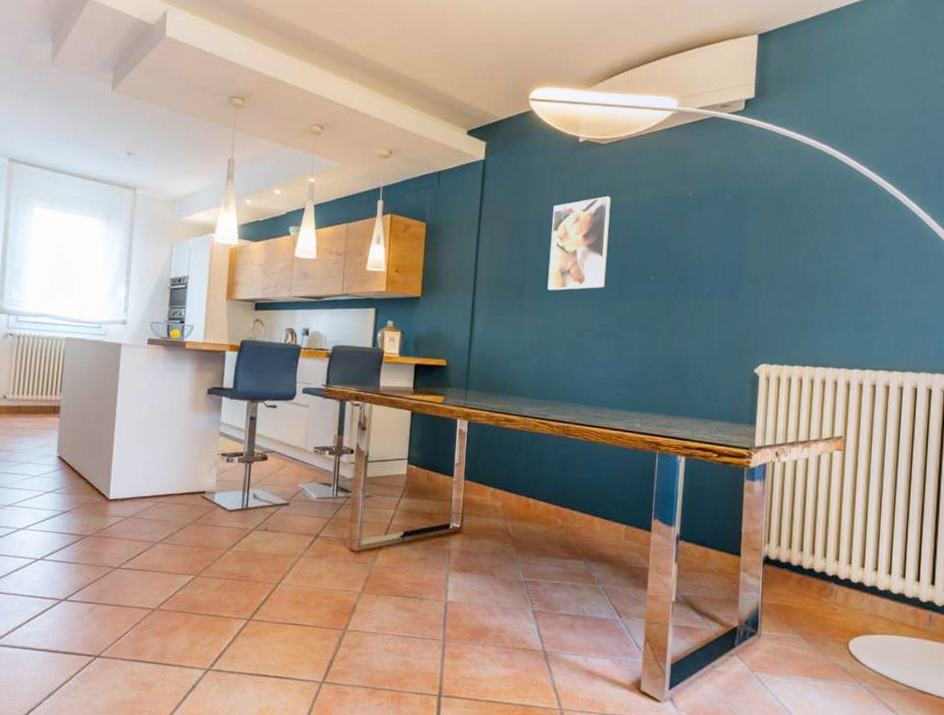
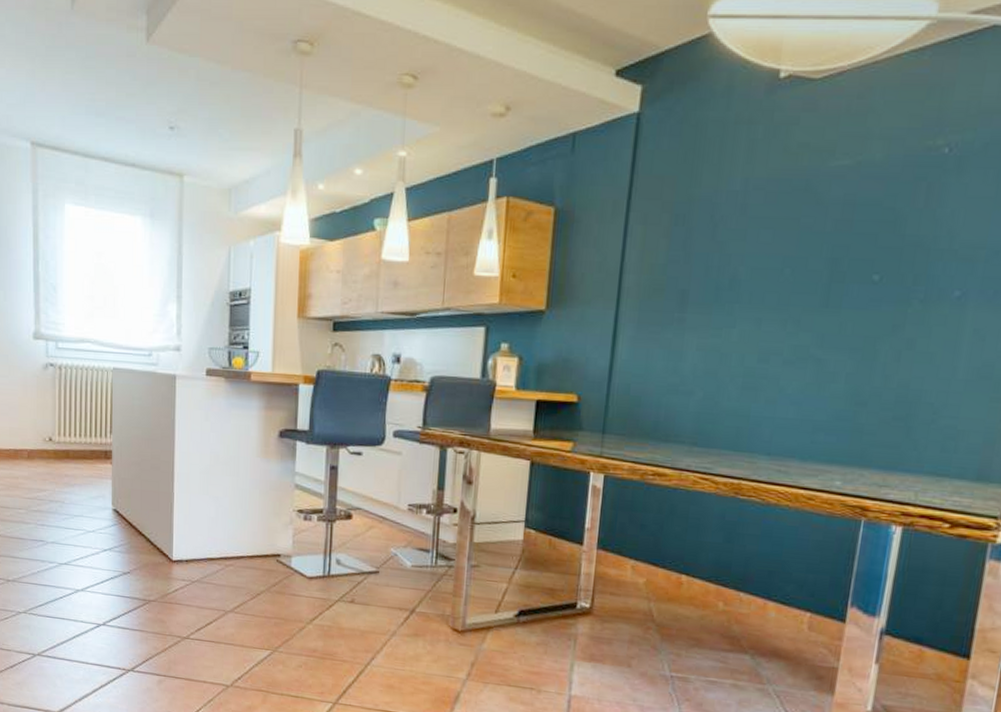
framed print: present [547,196,611,291] -> none [720,158,822,299]

